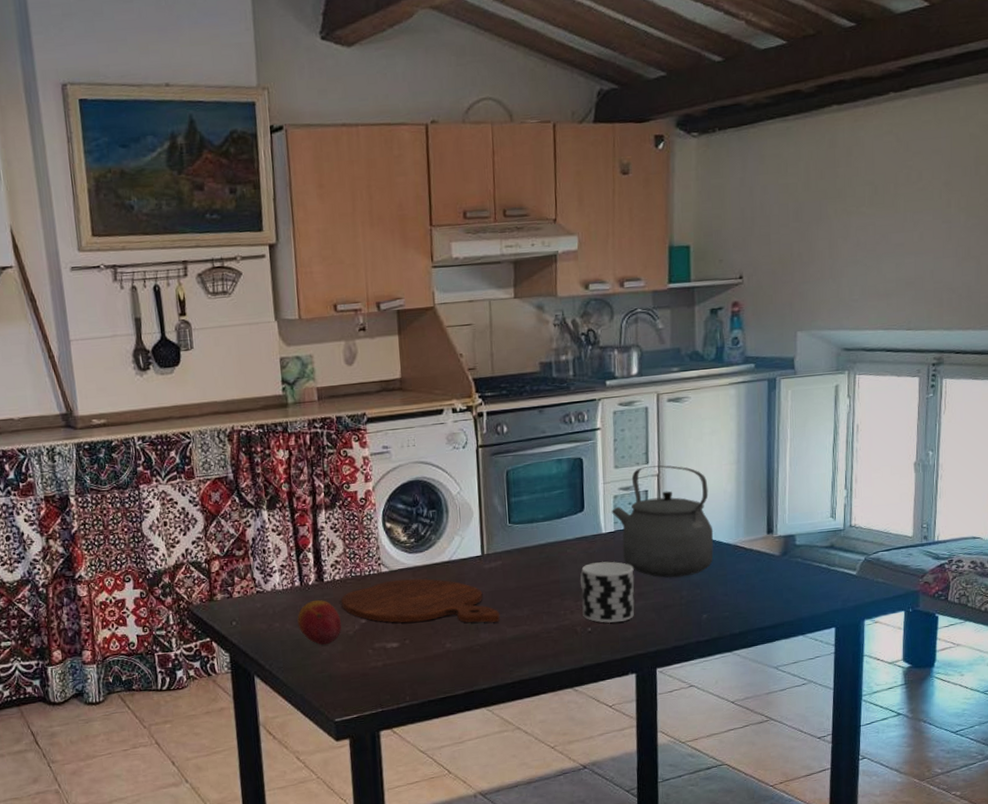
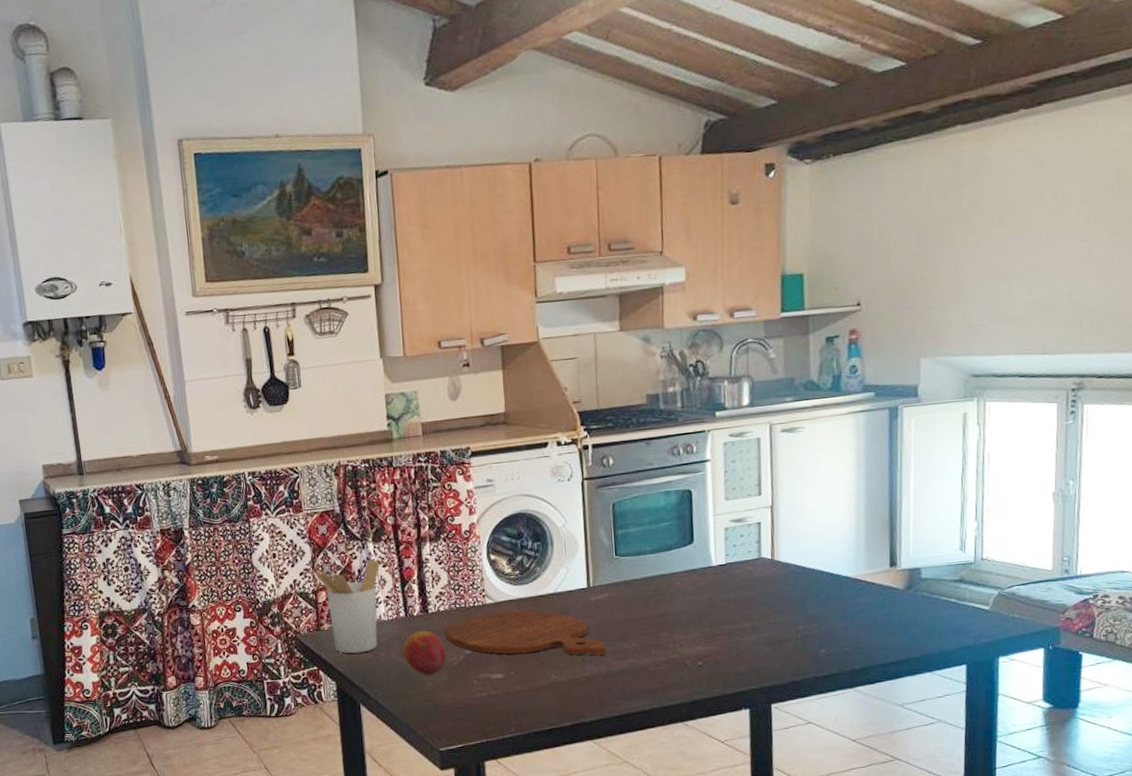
utensil holder: none [207,527,275,624] -> present [314,559,380,654]
cup: present [579,561,635,623] -> none [689,594,748,657]
tea kettle: present [611,465,714,578] -> none [722,496,832,612]

